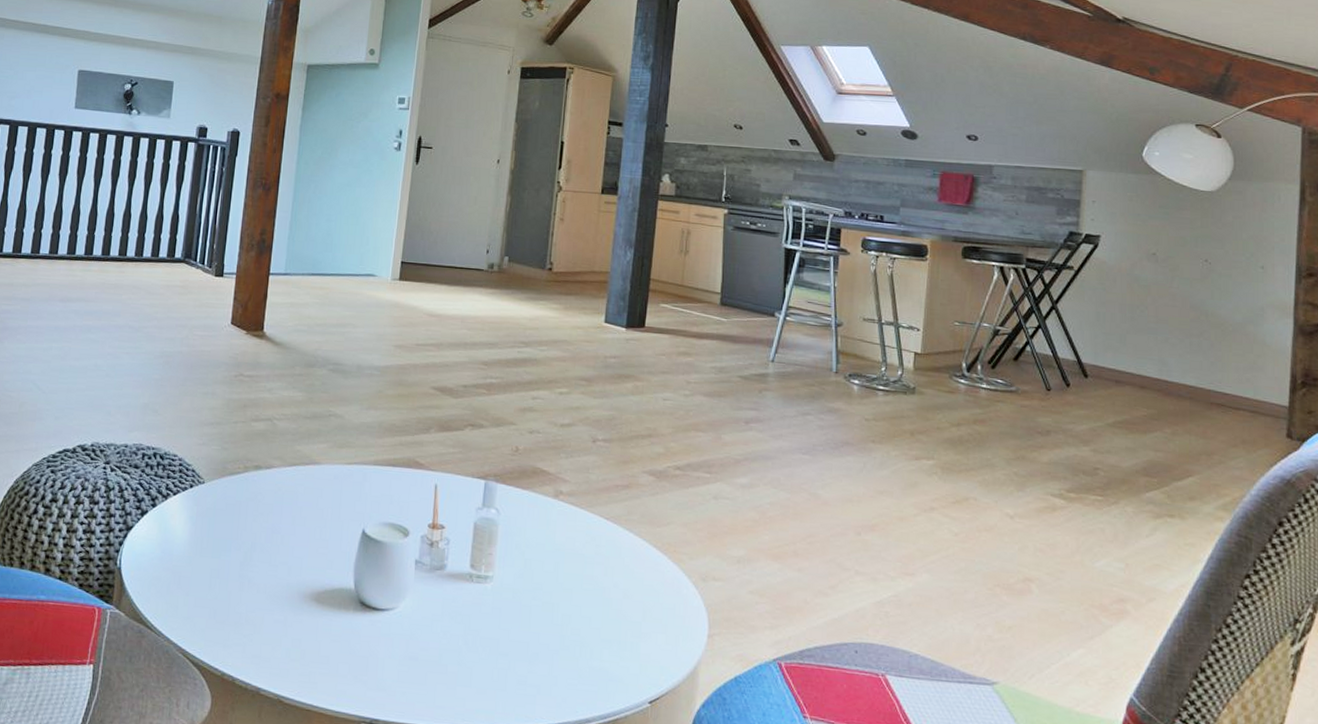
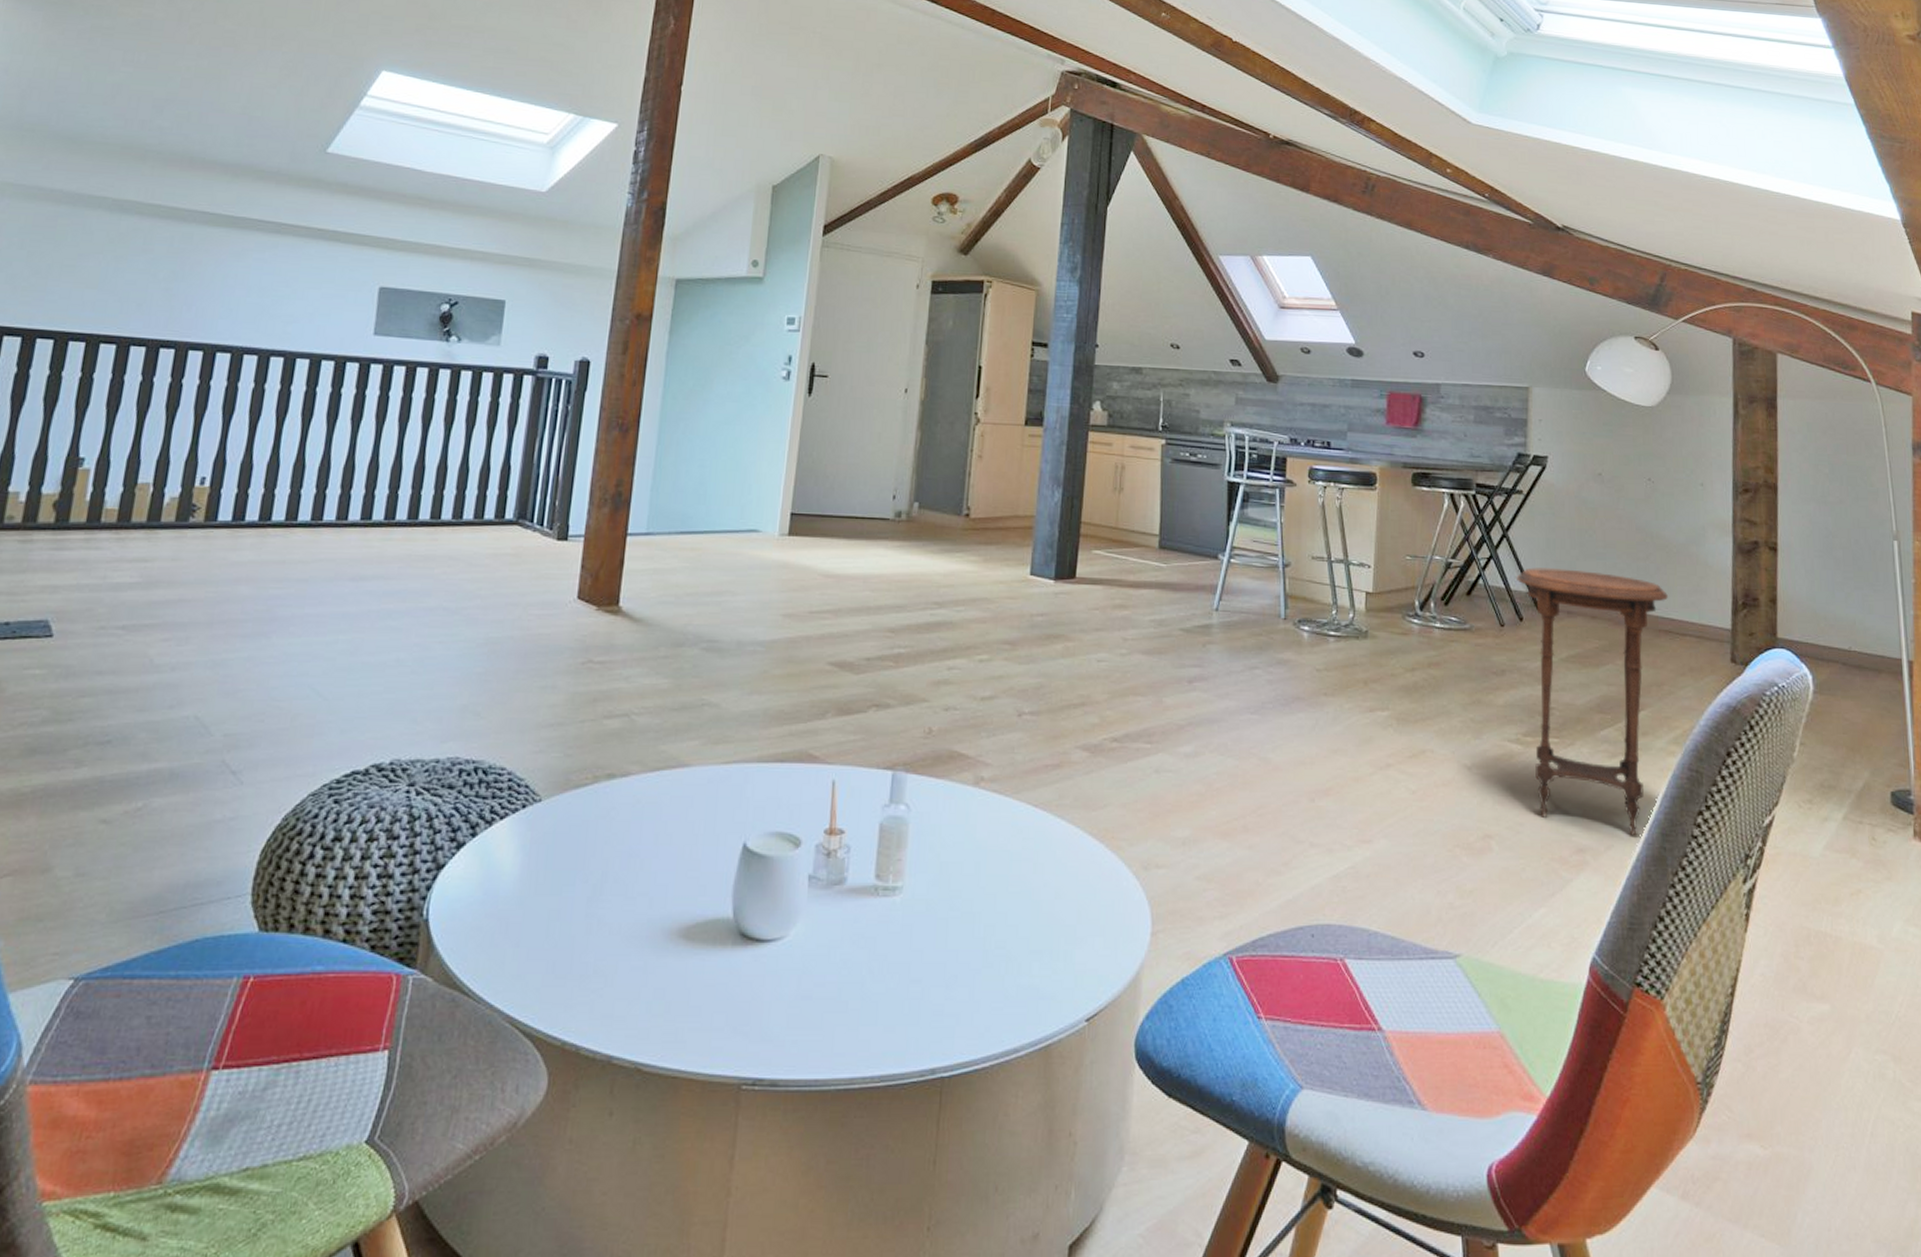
side table: none [1064,338,1223,592] -> present [1516,567,1669,836]

